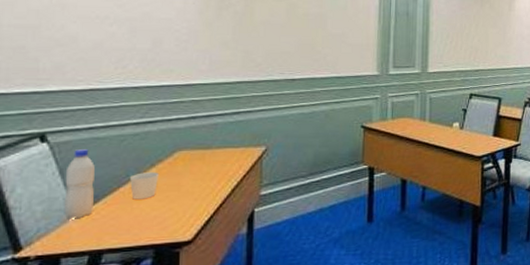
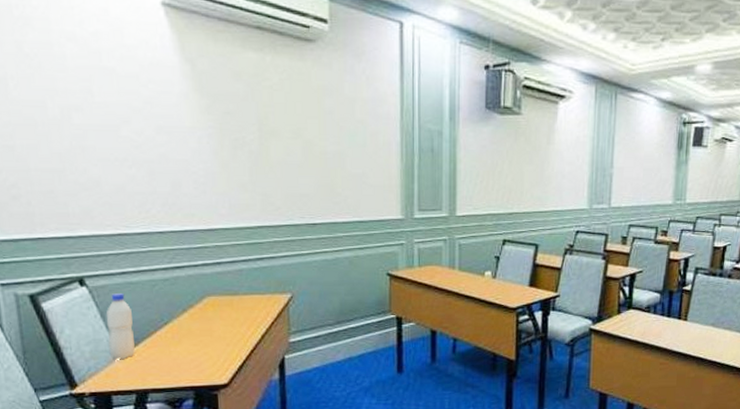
cup: present [130,172,160,200] -> none [165,317,192,343]

